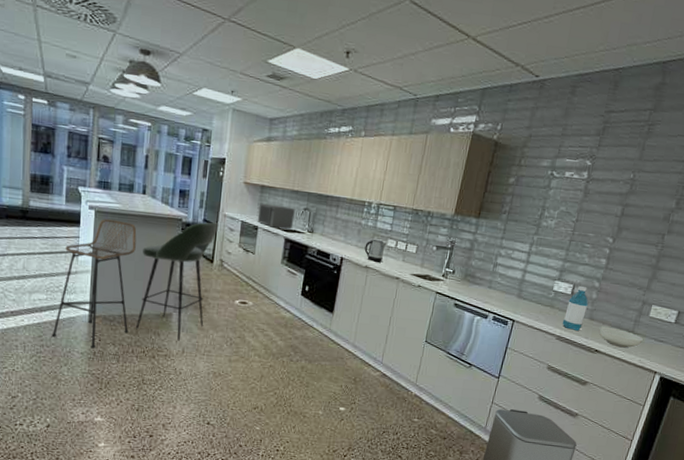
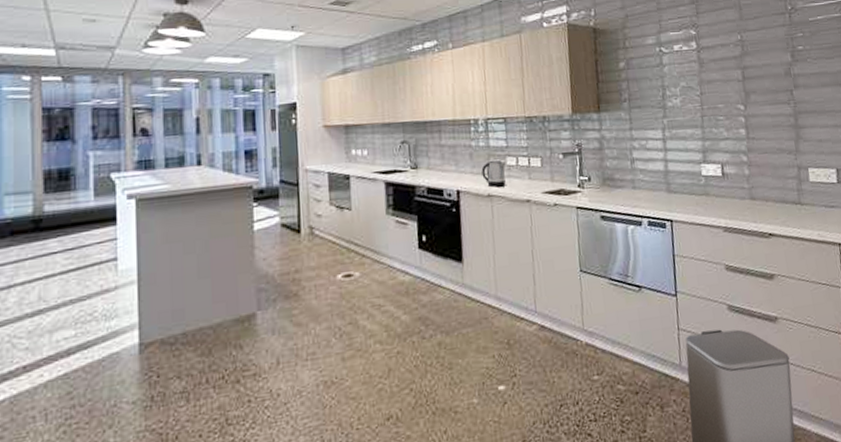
bar stool: present [51,219,137,349] -> none [86,205,199,392]
bar stool: present [135,222,219,341] -> none [206,181,301,350]
microwave: present [257,203,295,230] -> none [346,143,392,173]
water bottle: present [562,285,589,332] -> none [722,163,746,217]
bowl: present [598,326,644,348] -> none [763,203,815,225]

